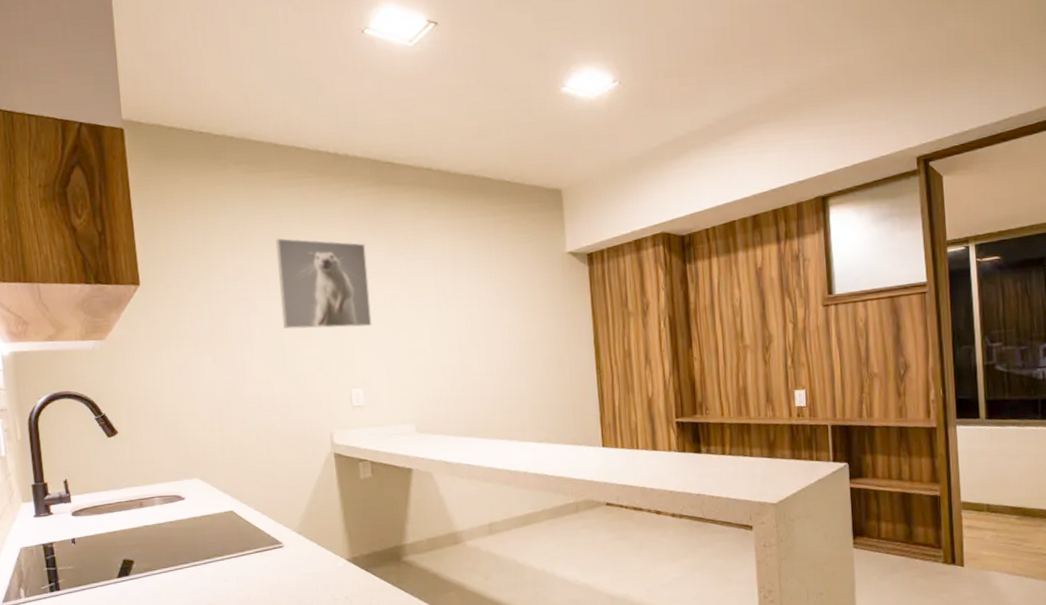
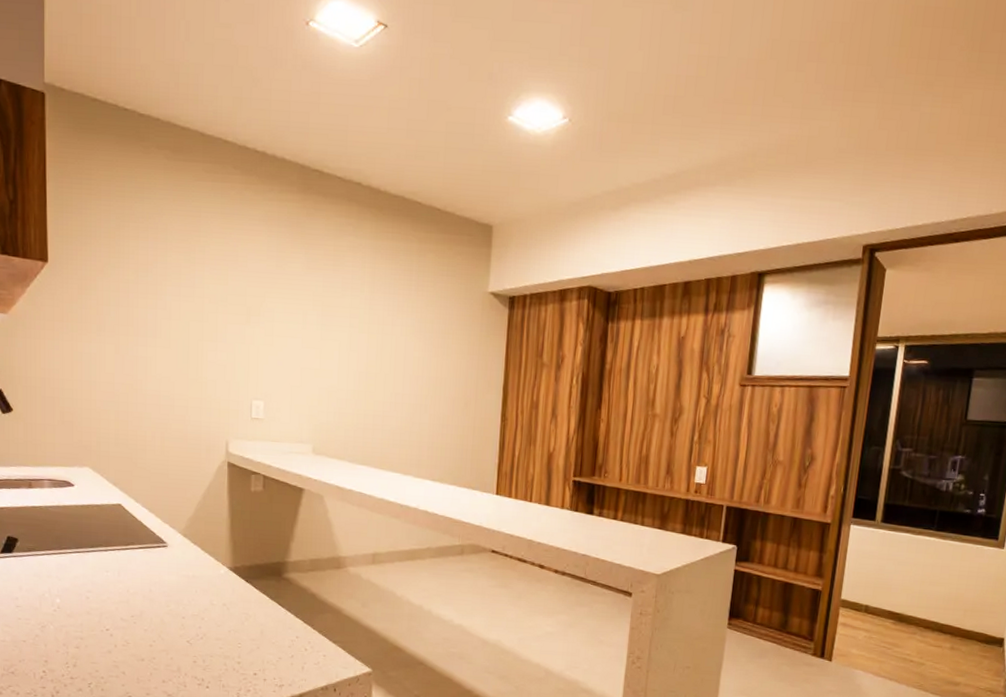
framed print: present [275,238,372,329] -> none [190,233,283,340]

